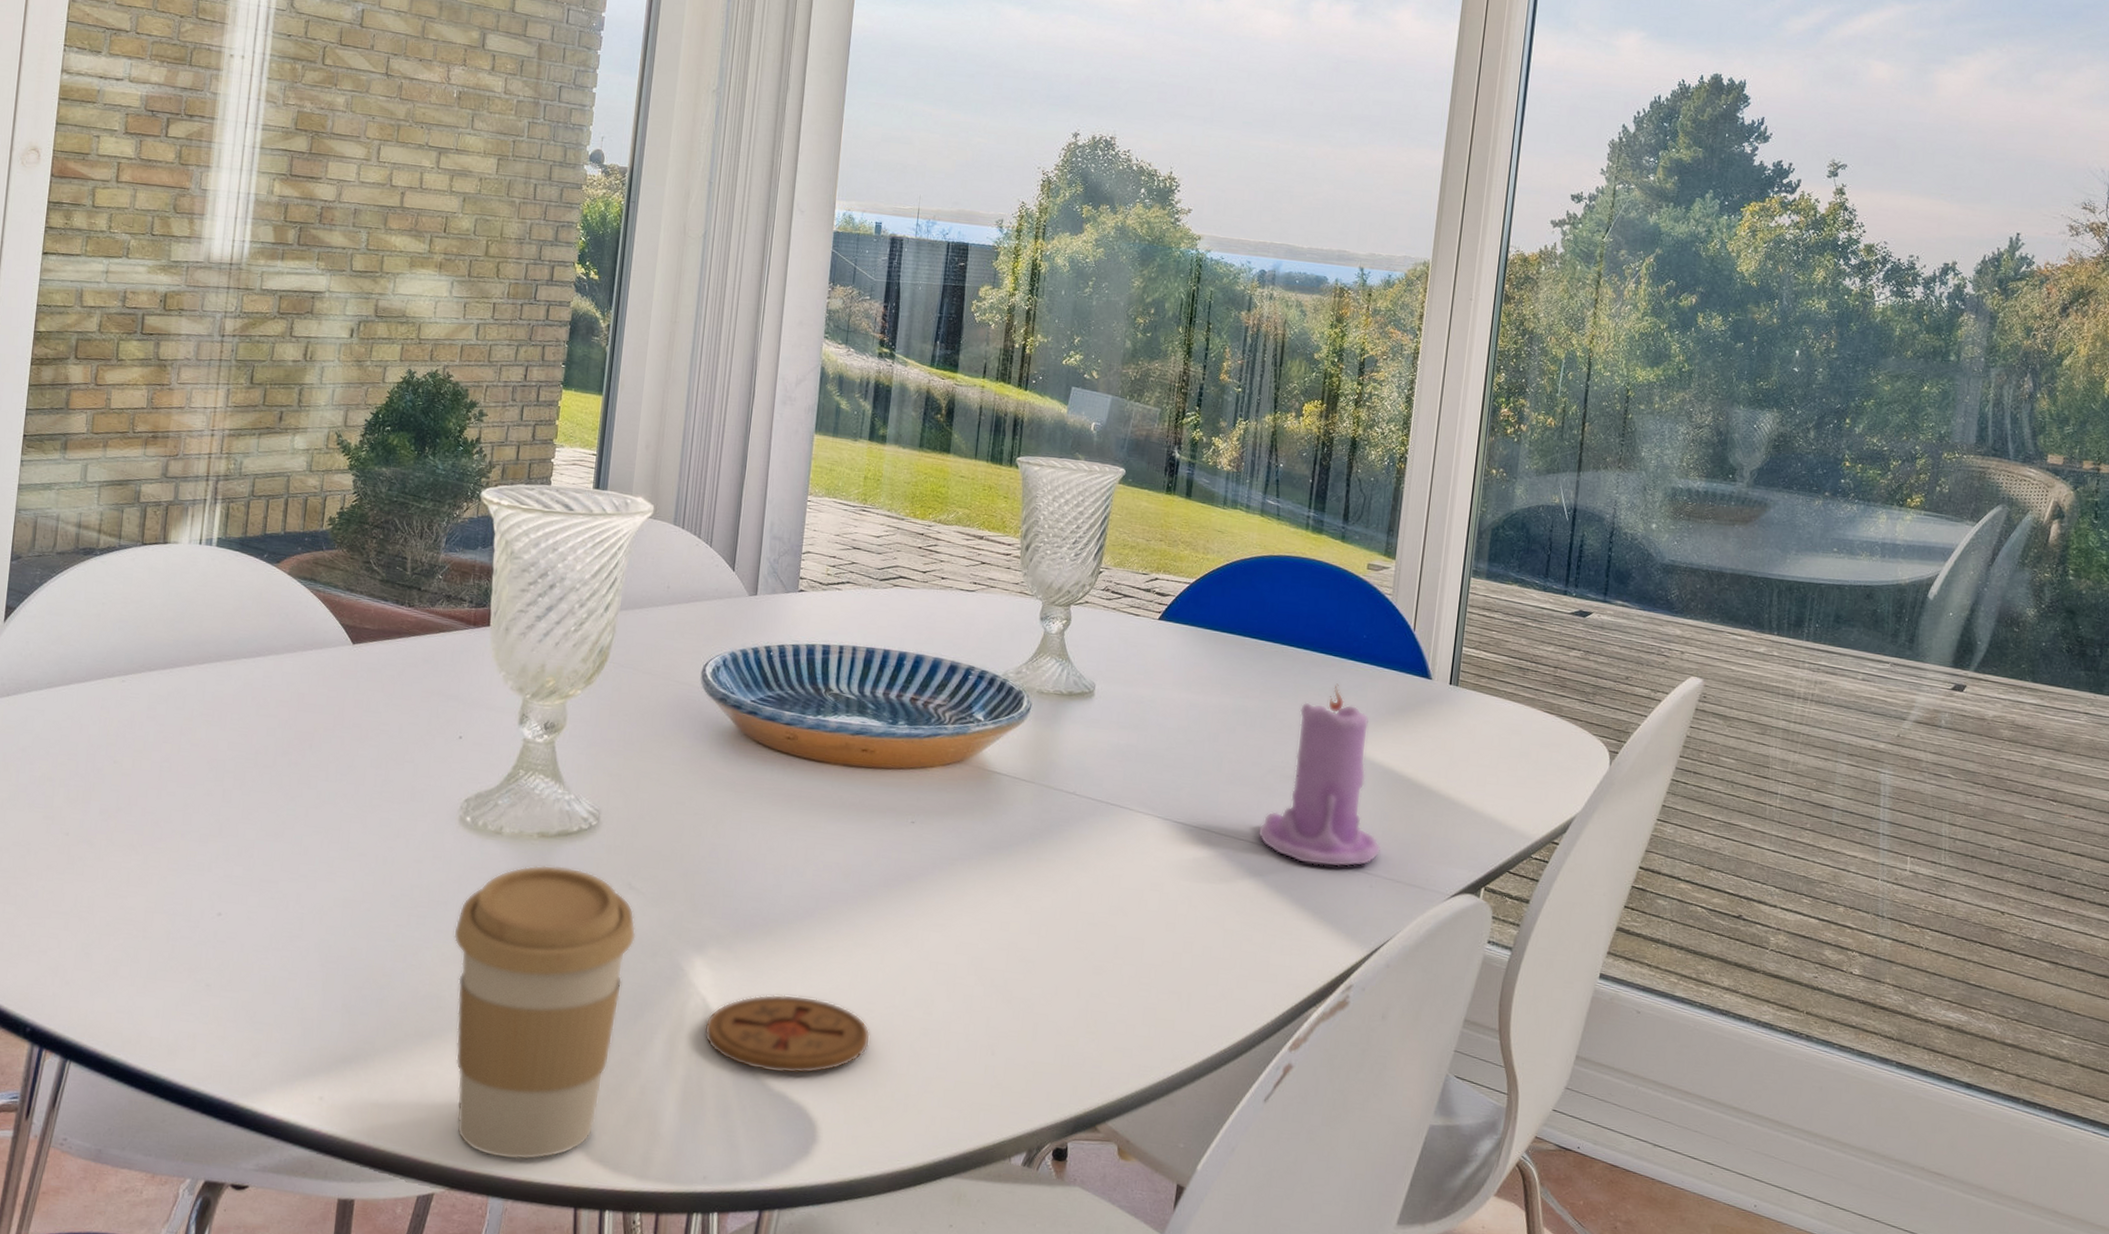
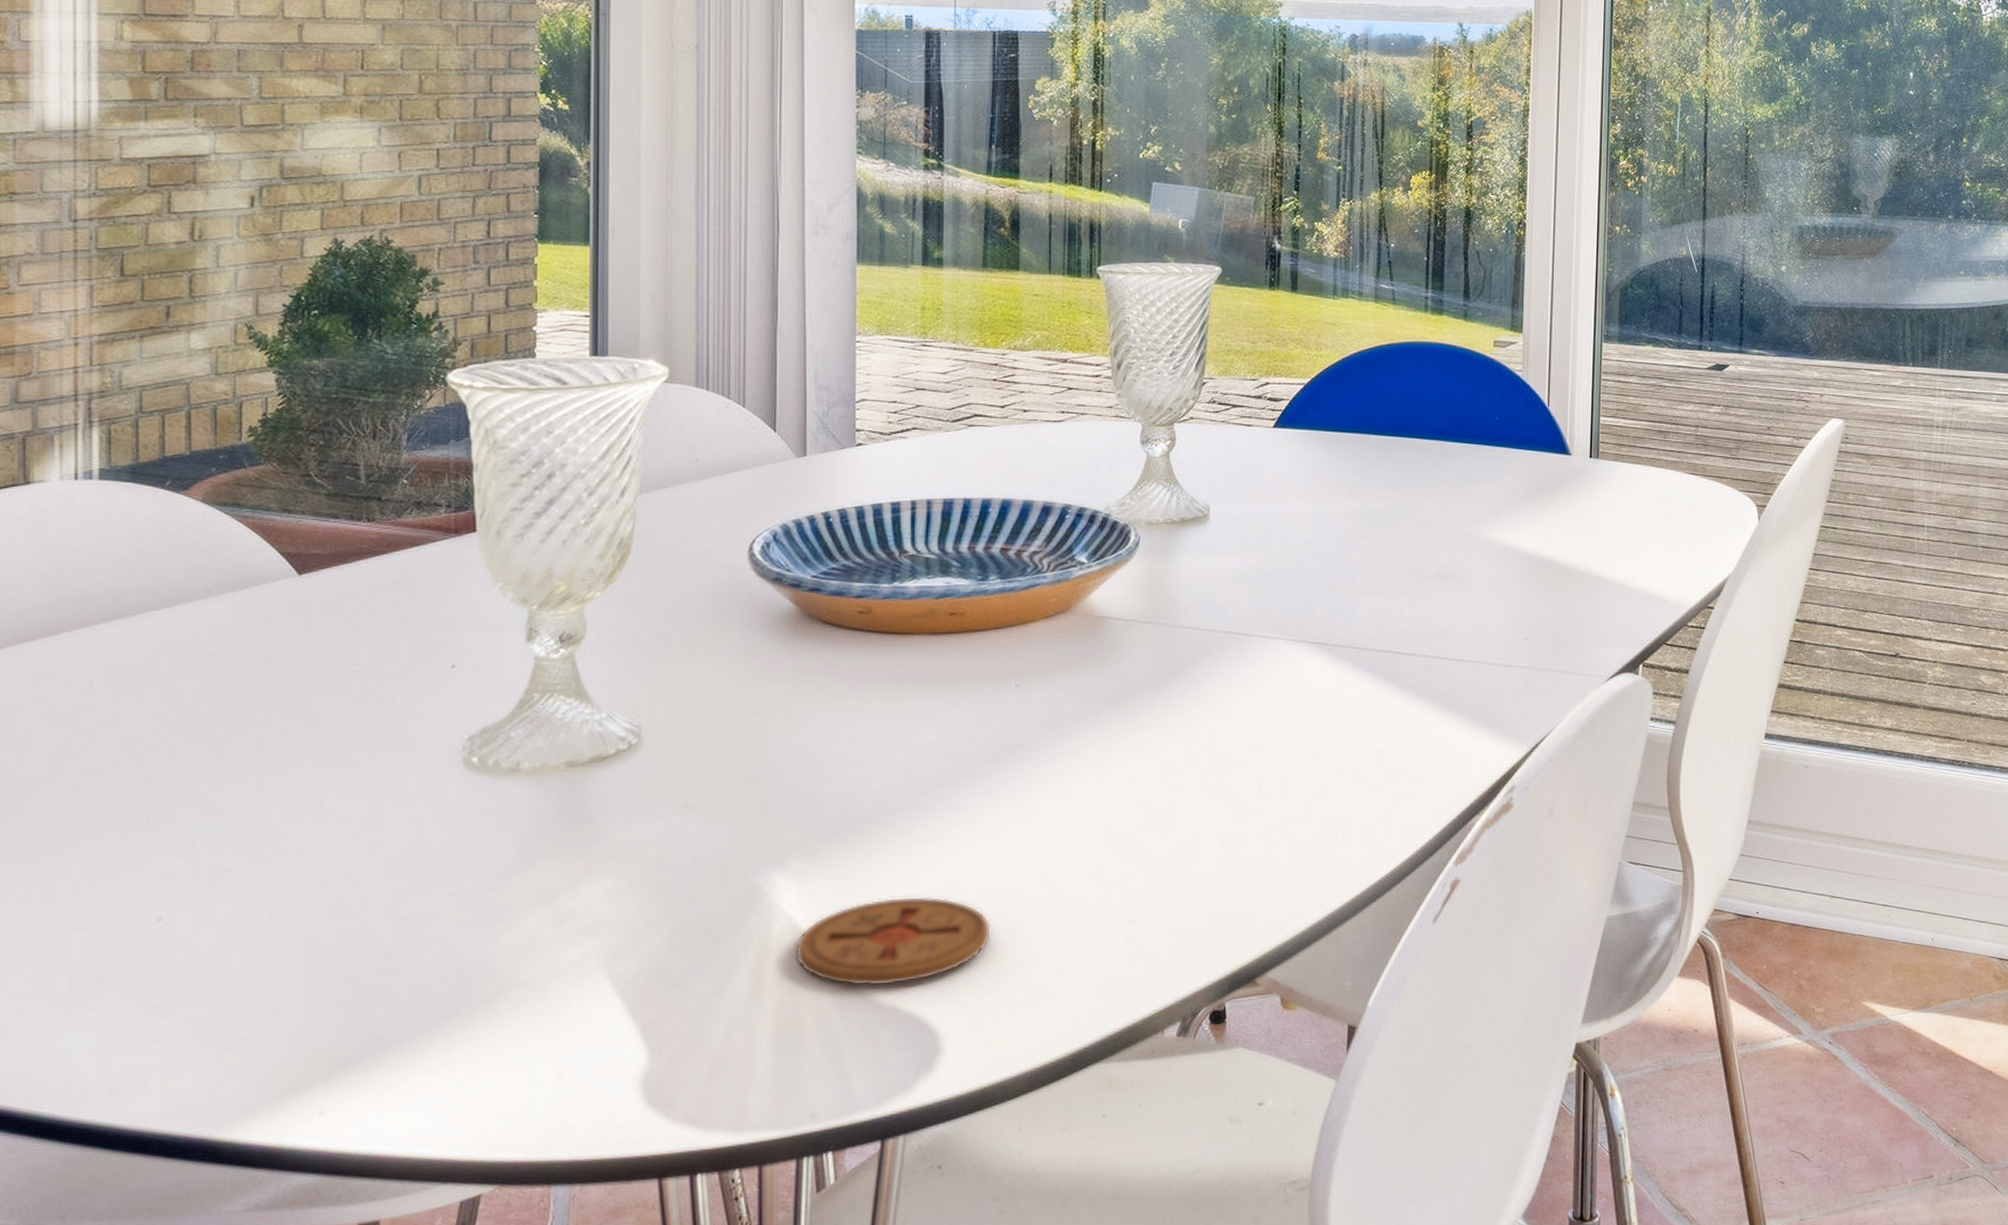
coffee cup: present [454,865,636,1160] -> none [472,796,700,1140]
candle: present [1258,683,1382,868] -> none [1401,472,1533,667]

